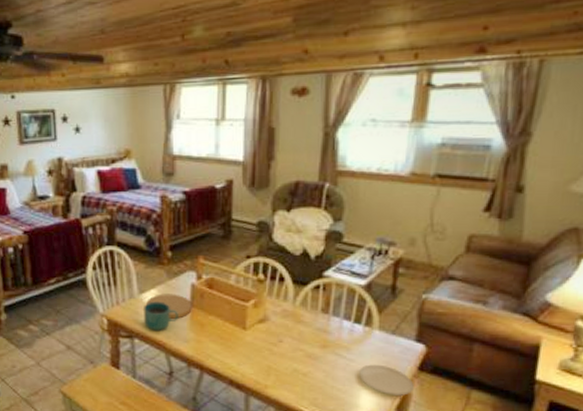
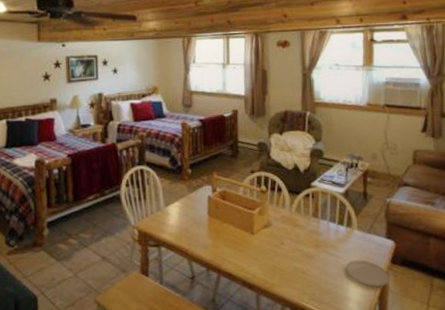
cup: present [144,301,178,330] -> none [169,212,198,239]
plate: present [146,294,192,319] -> none [171,205,209,228]

